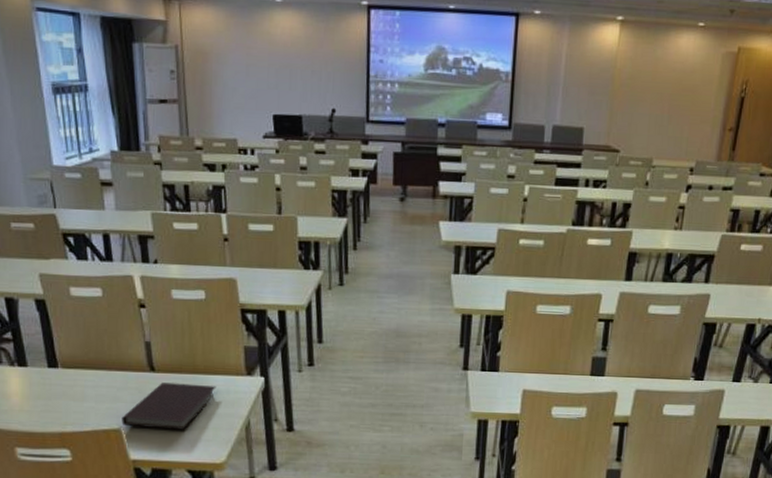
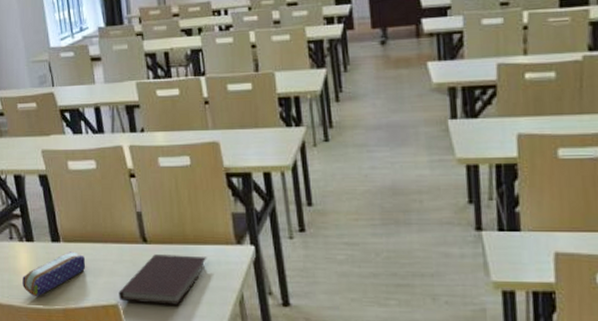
pencil case: none [13,377,87,422] -> present [22,251,86,297]

